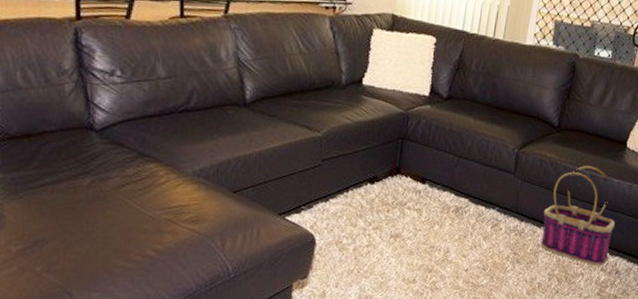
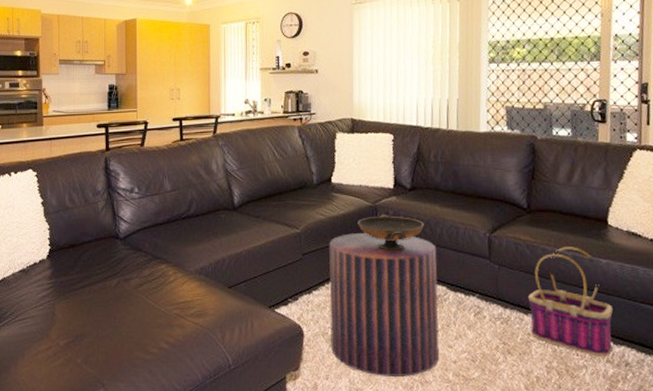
stool: none [344,140,465,284] -> present [329,232,440,377]
decorative bowl: none [386,123,456,163] -> present [358,214,424,252]

